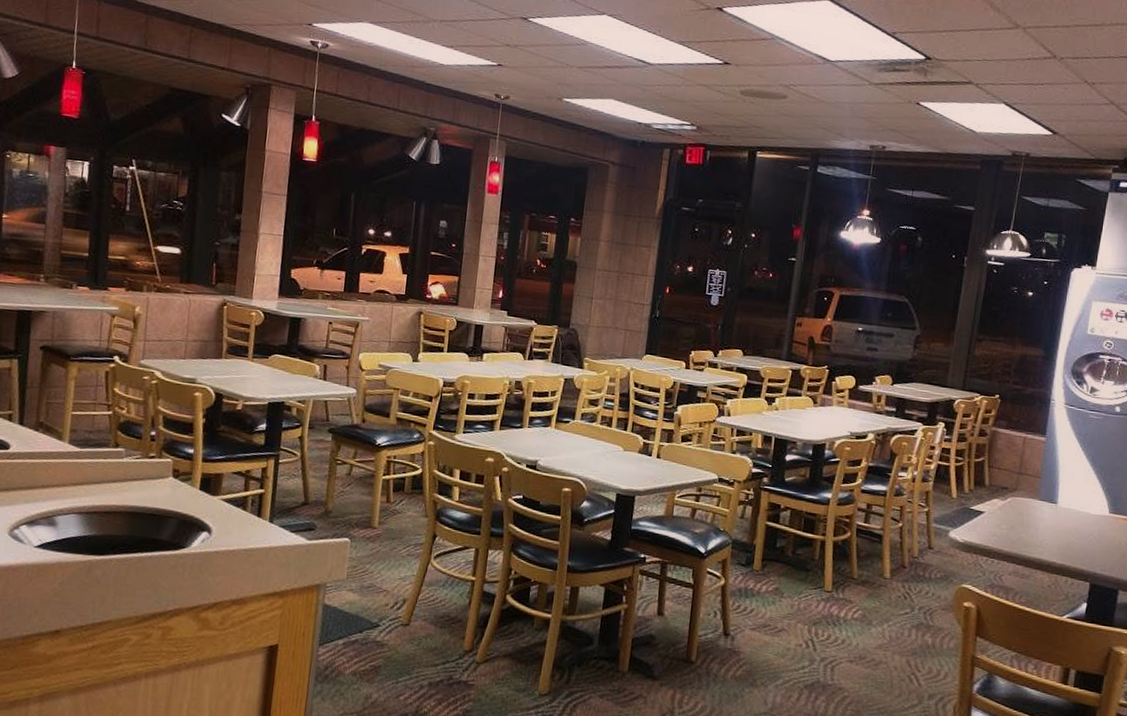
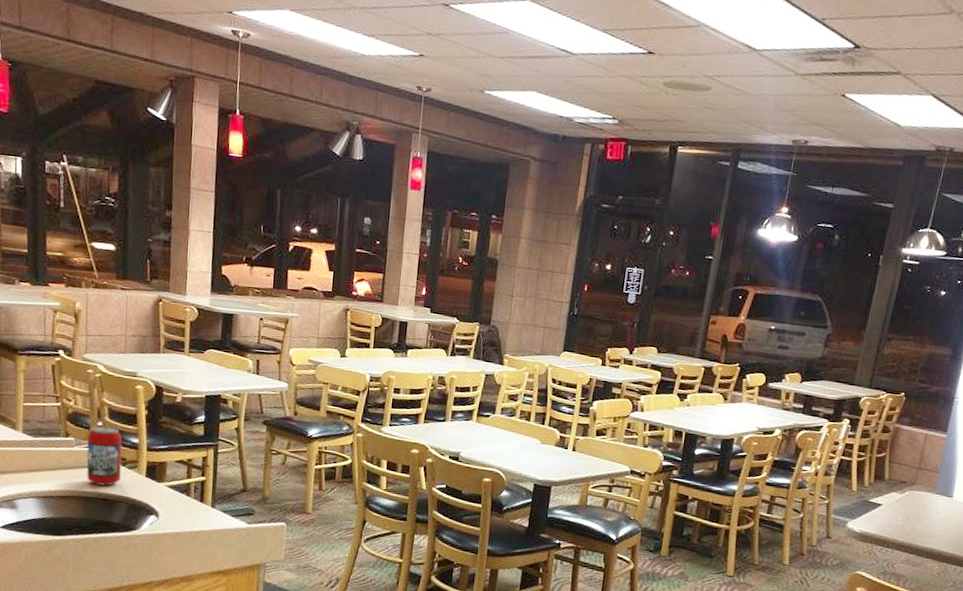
beverage can: none [135,435,176,500] -> present [86,425,122,486]

